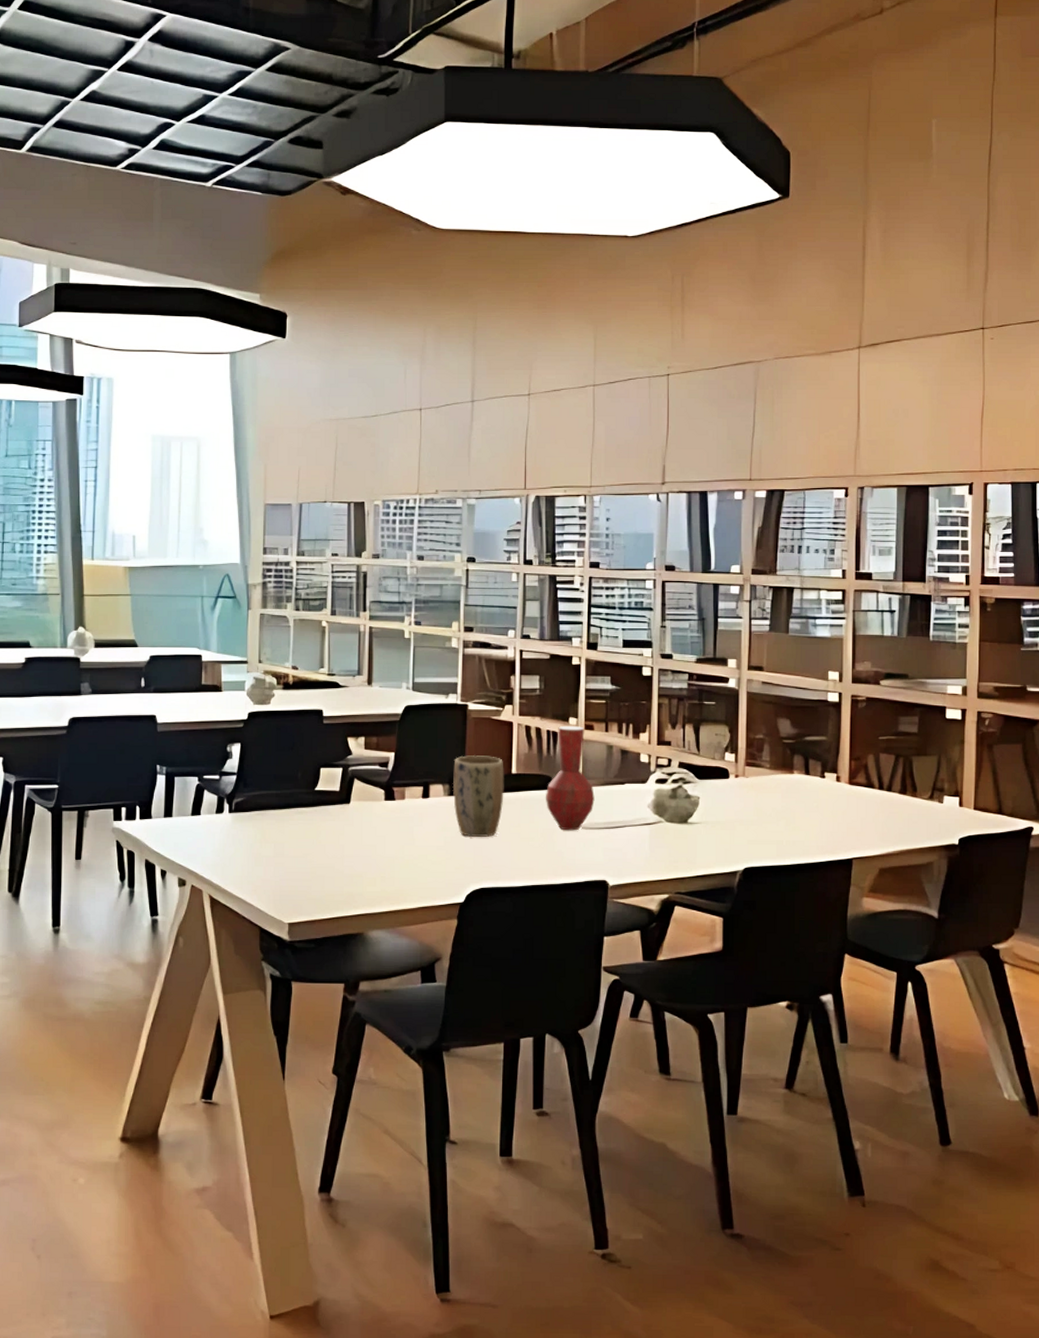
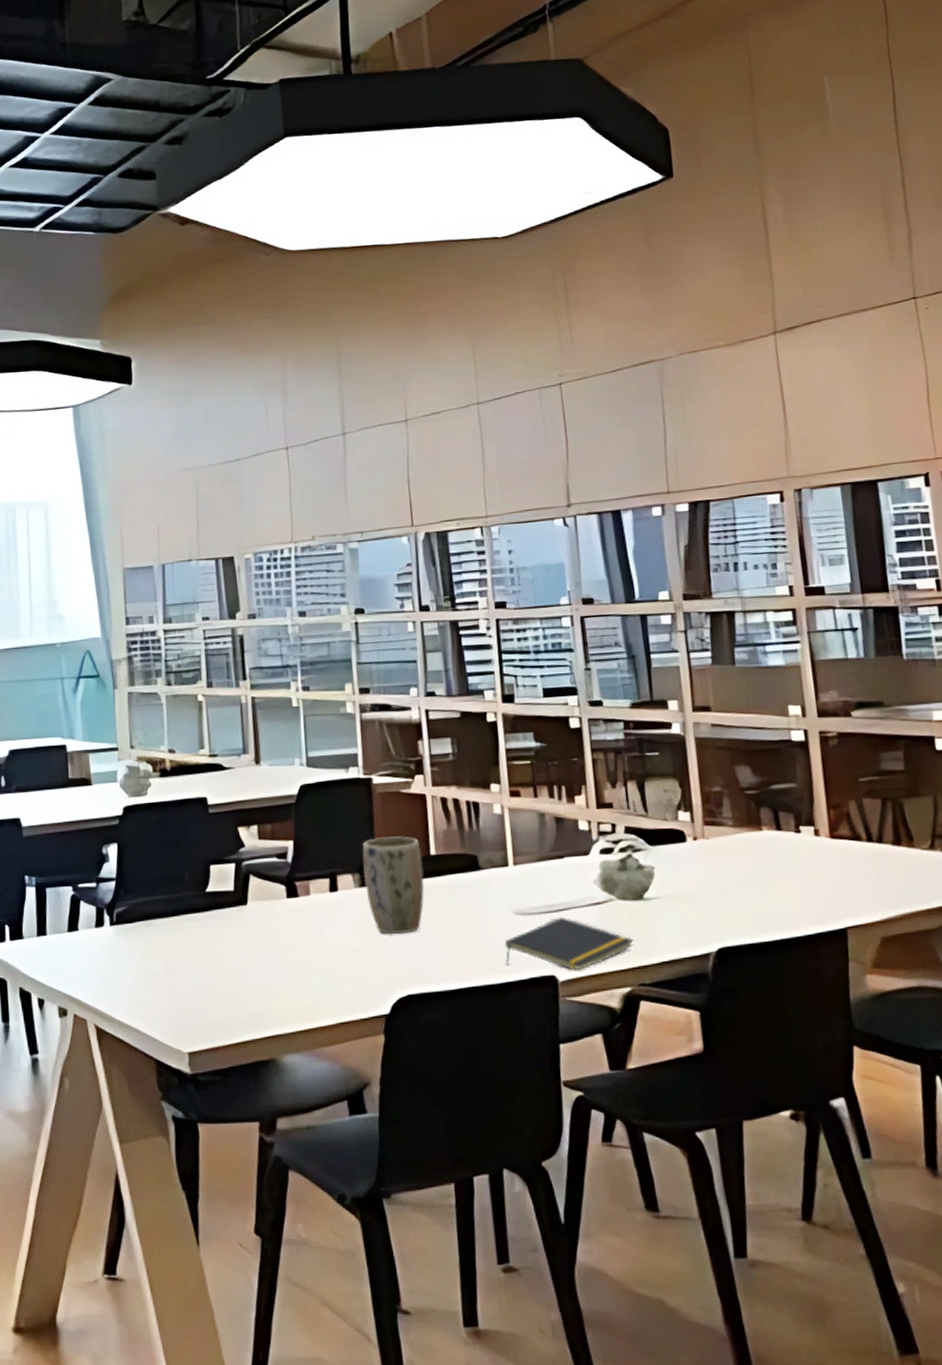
vase: present [545,726,595,831] -> none [472,793,531,919]
notepad: none [566,832,676,877] -> present [504,916,634,970]

